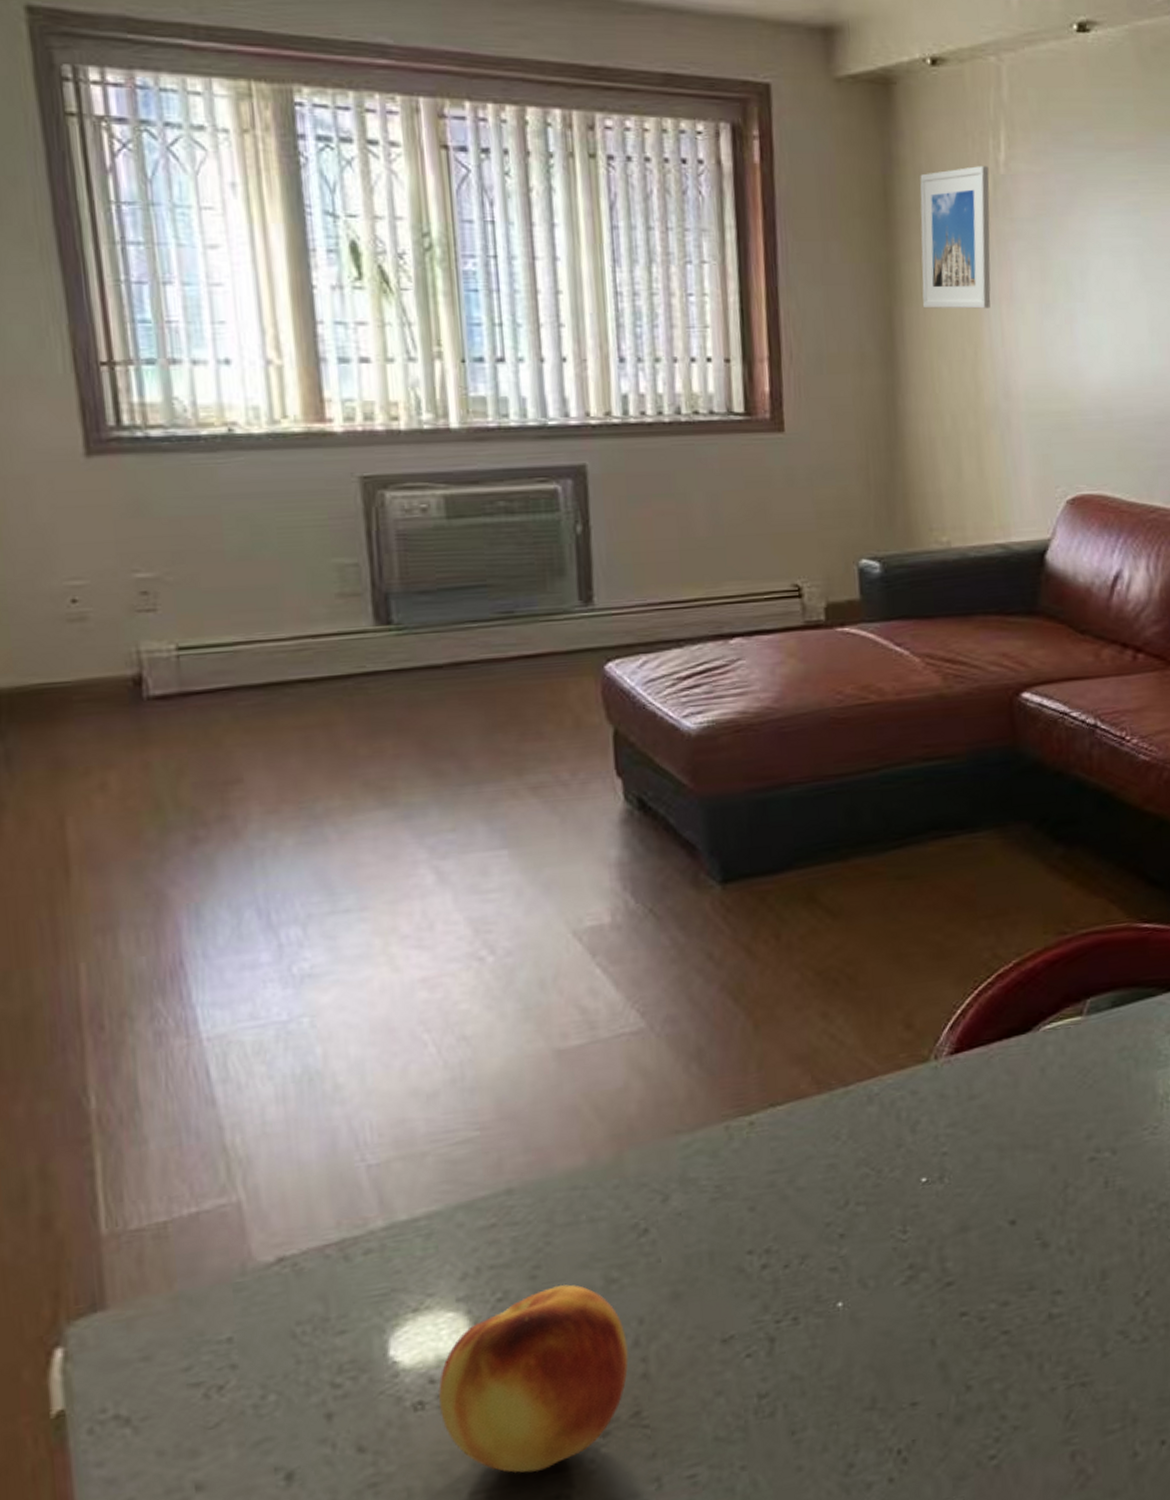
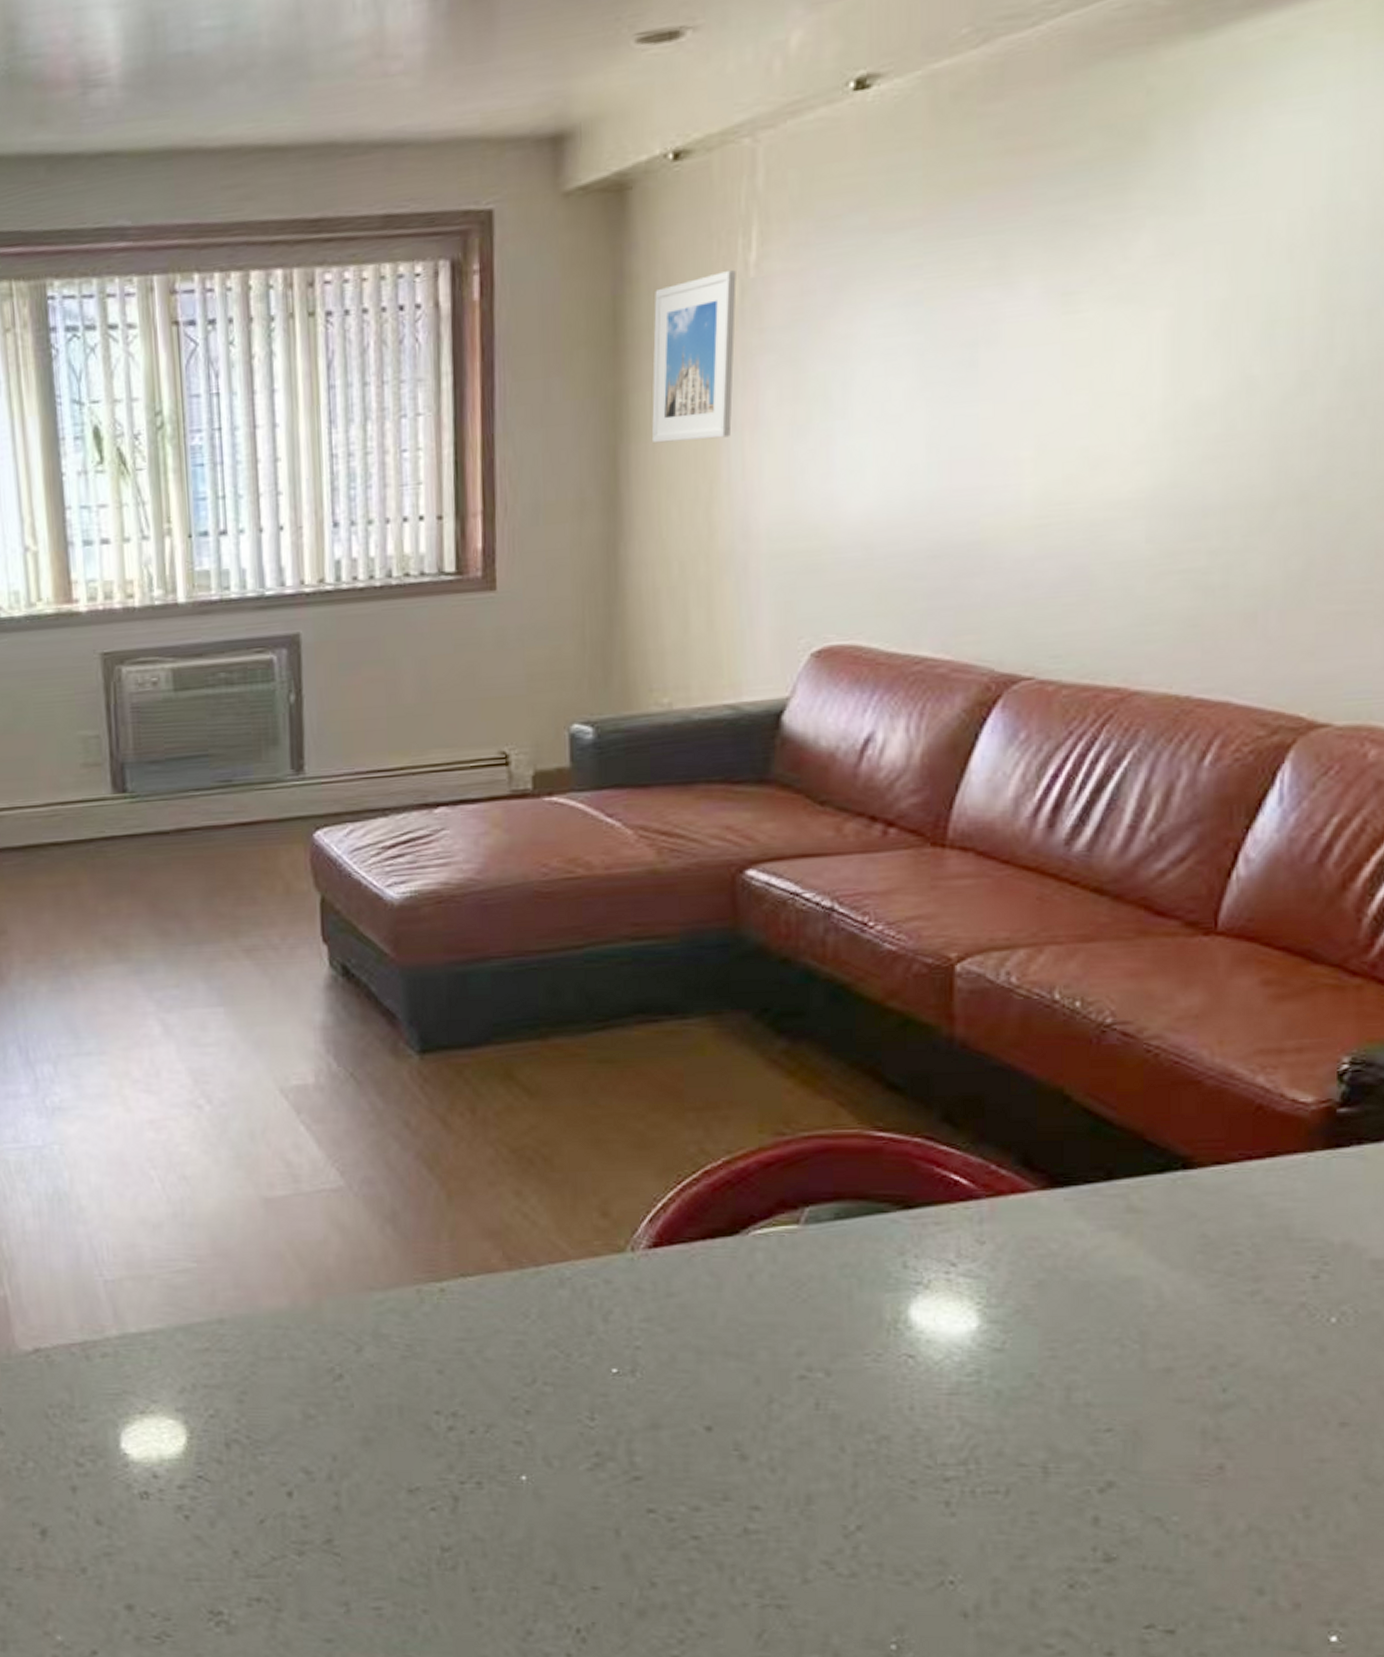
fruit: present [438,1284,629,1473] -> none [160,1412,323,1573]

